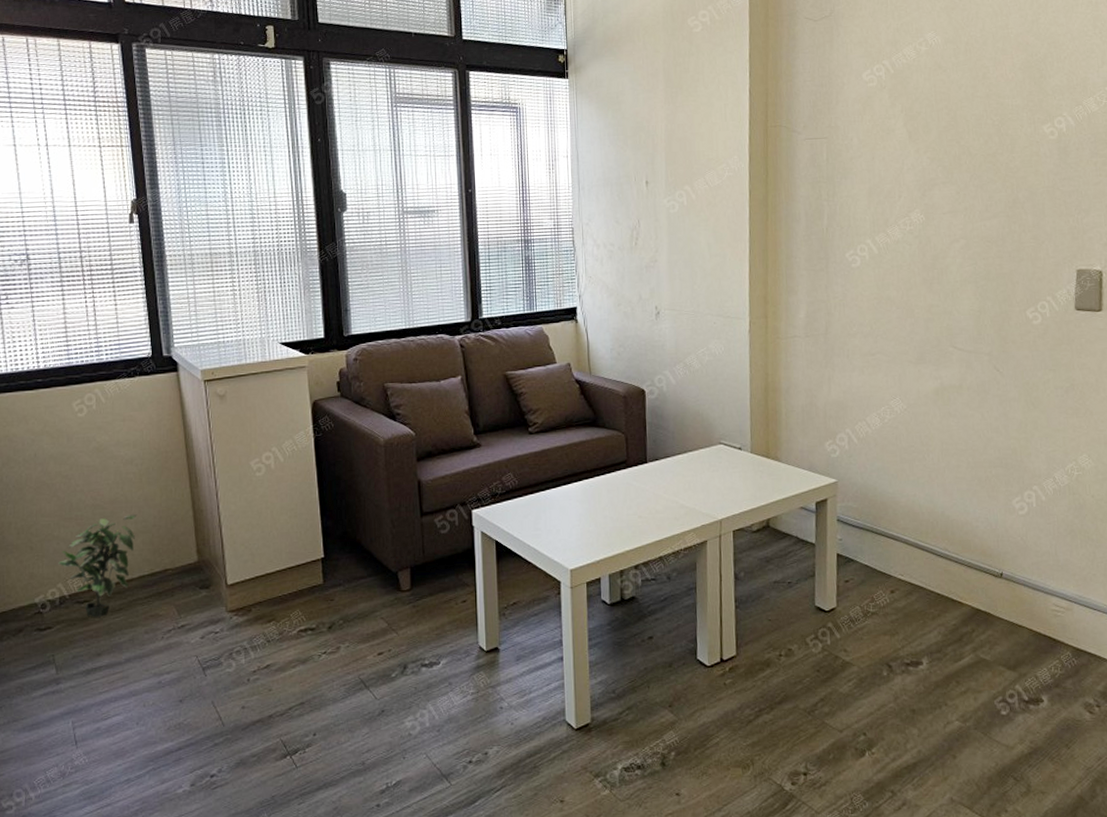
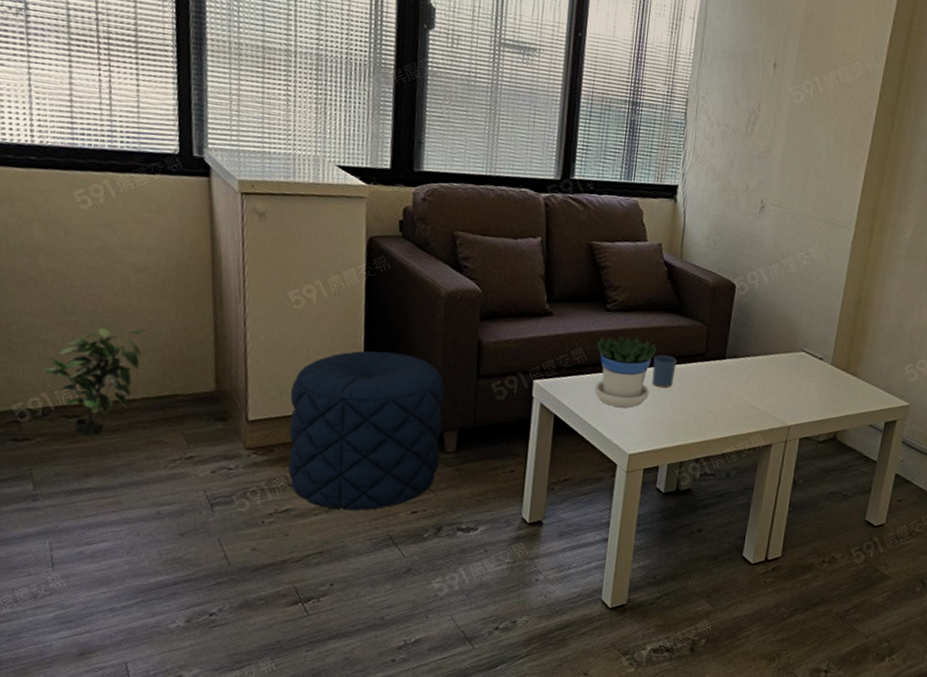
pouf: none [260,503,397,659] -> present [288,350,445,511]
flowerpot: none [525,455,581,525] -> present [595,336,657,408]
mug: none [580,468,602,500] -> present [652,355,677,388]

